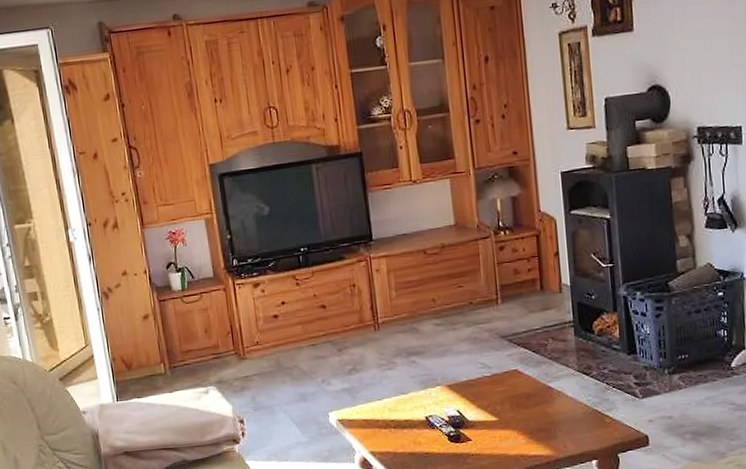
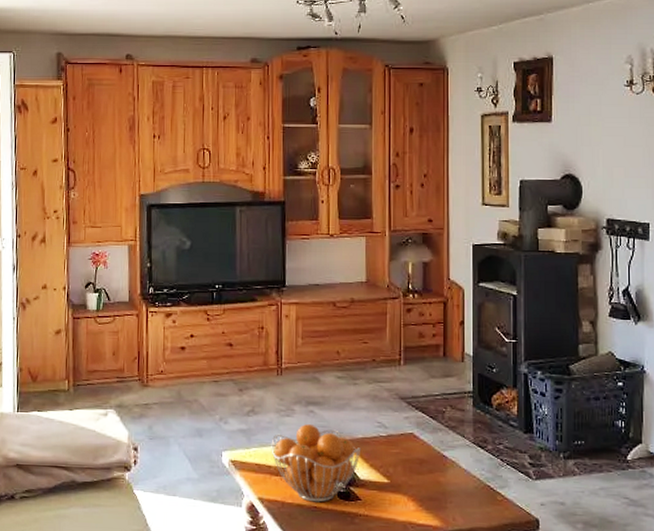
fruit basket: none [376,374,467,449] -> present [271,424,361,503]

